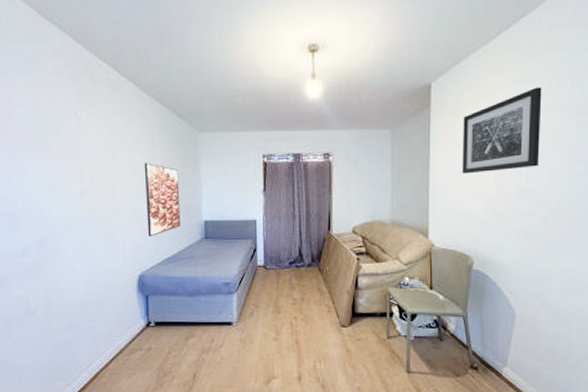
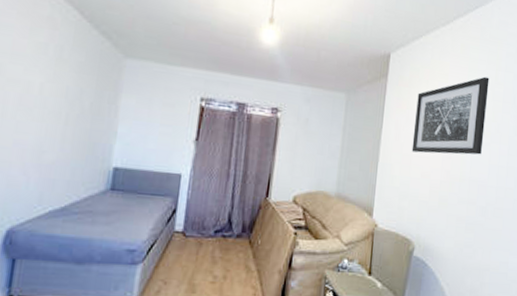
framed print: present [144,163,181,237] -> none [31,82,90,180]

